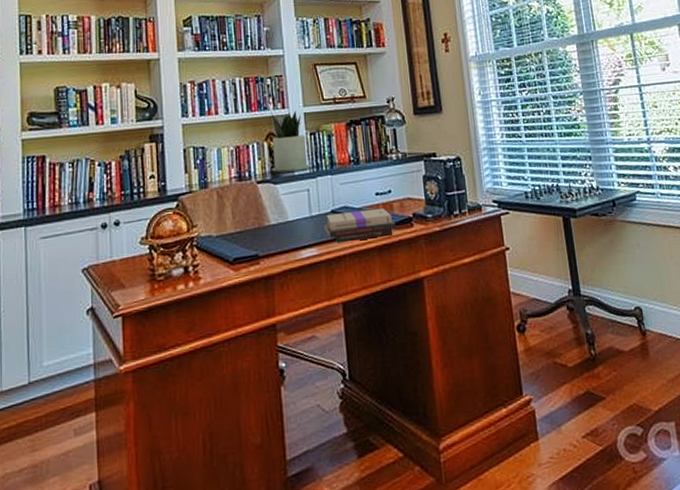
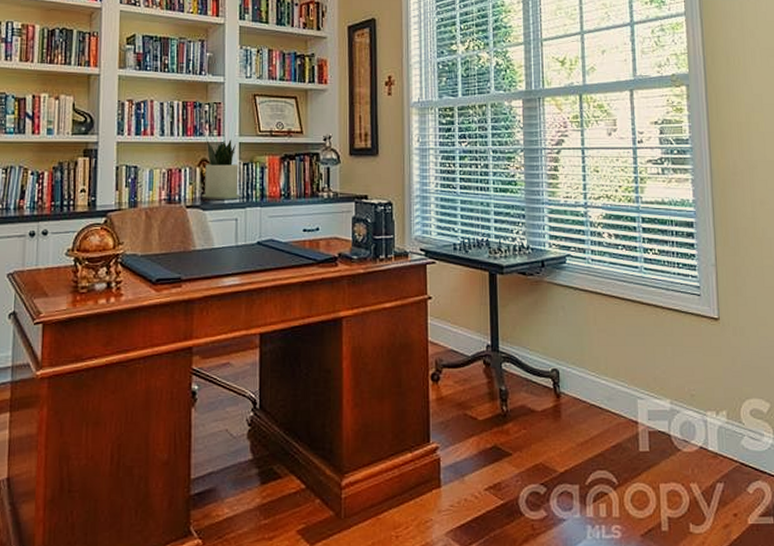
books: present [323,208,396,243] -> none [248,244,321,275]

